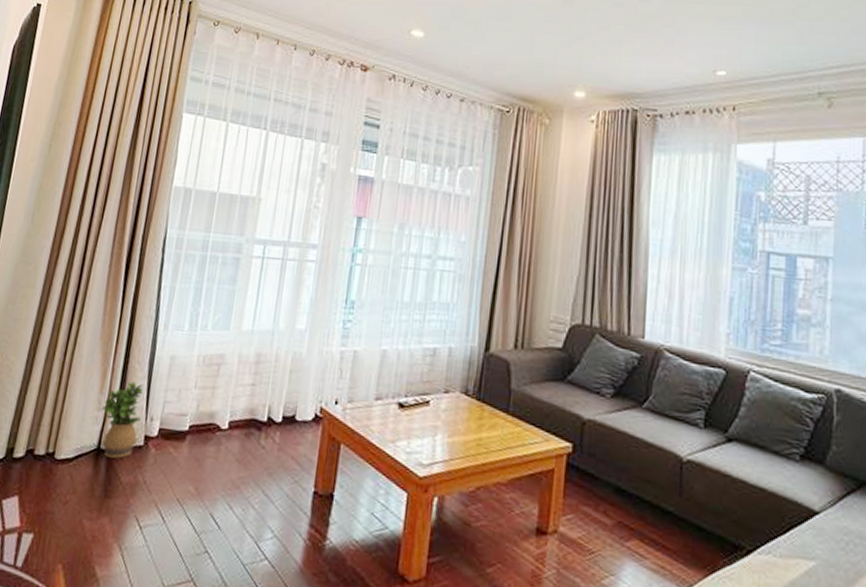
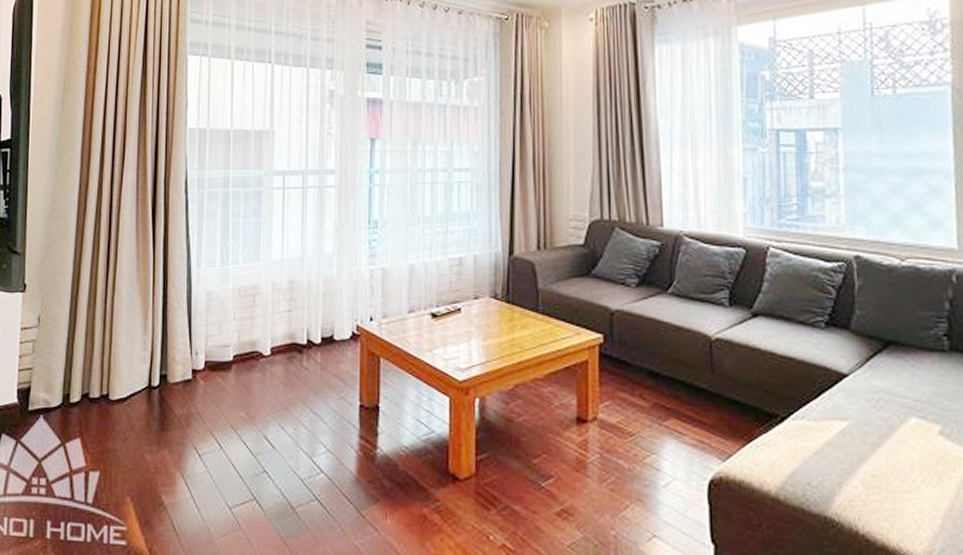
potted plant: present [101,382,144,459] -> none [147,320,186,393]

